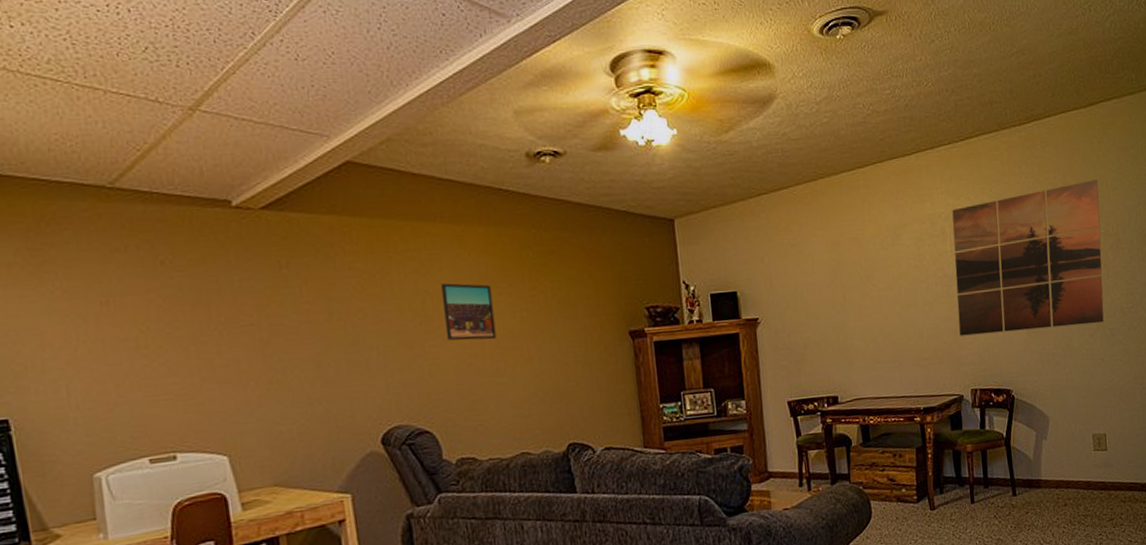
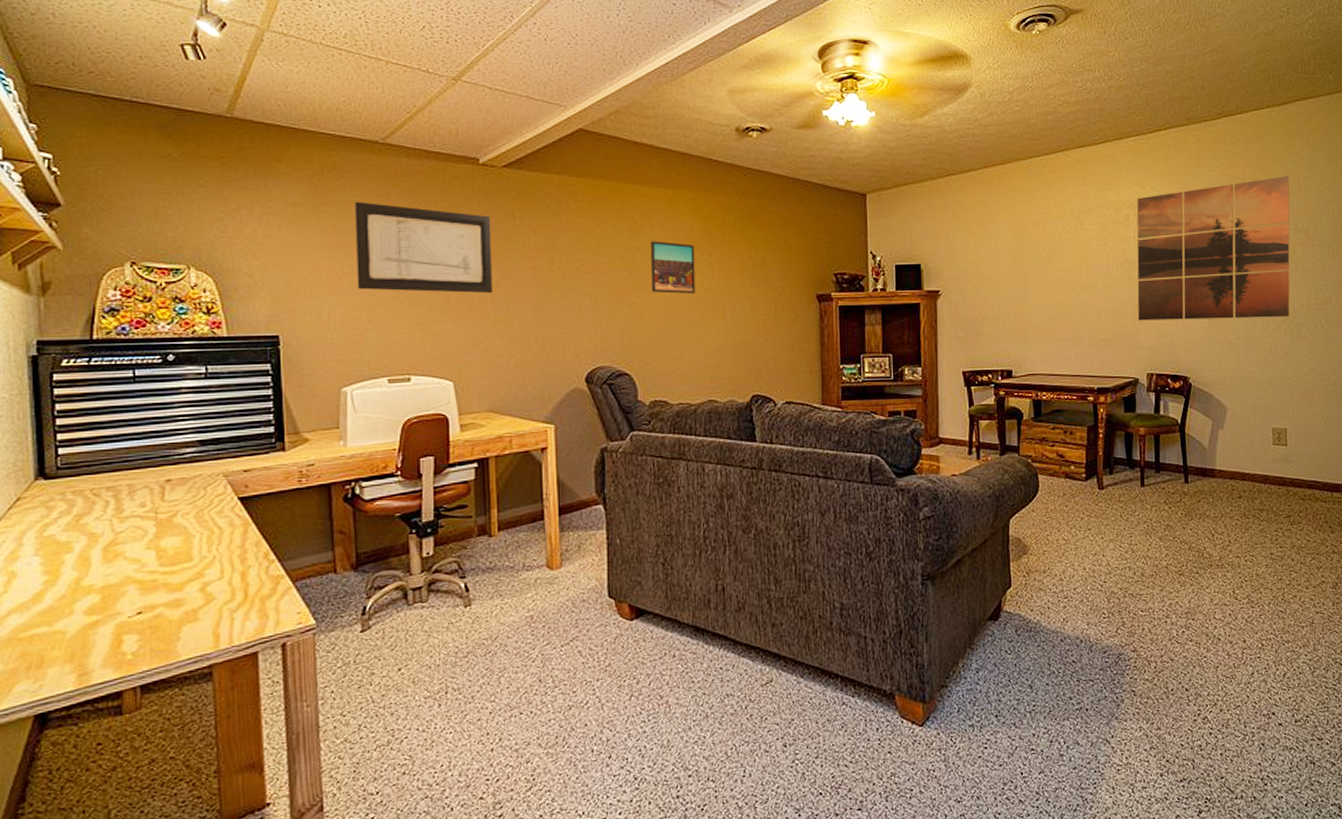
wall art: none [84,257,263,360] -> present [355,201,492,294]

